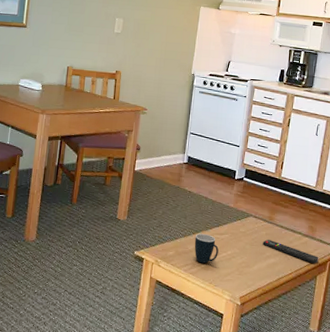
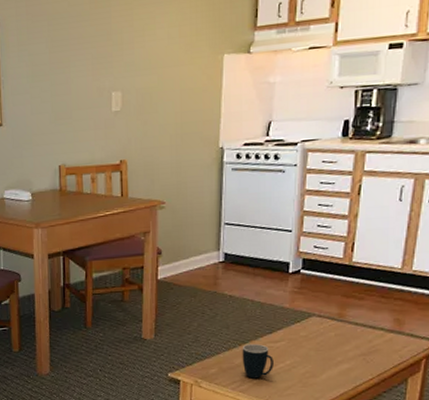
remote control: present [262,240,318,263] -> none [331,341,409,364]

